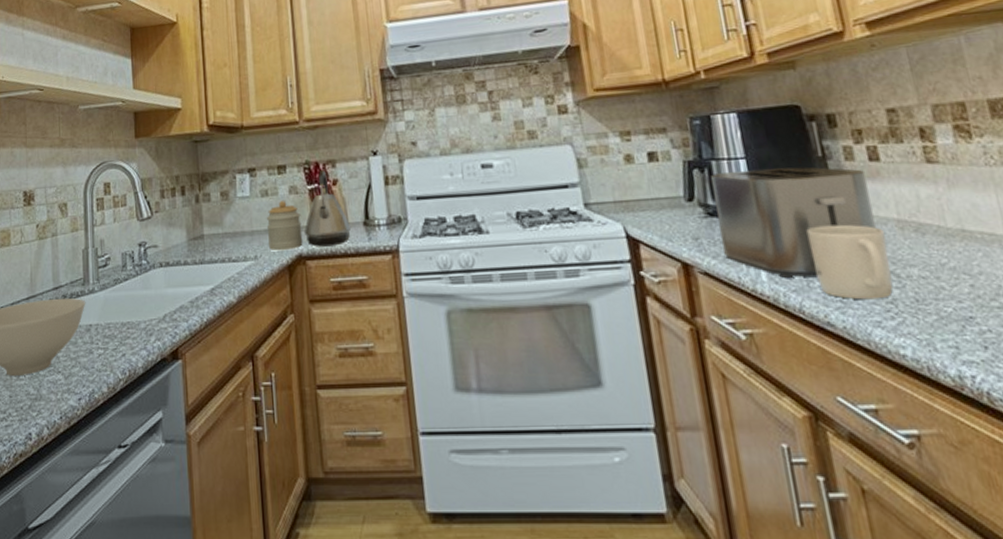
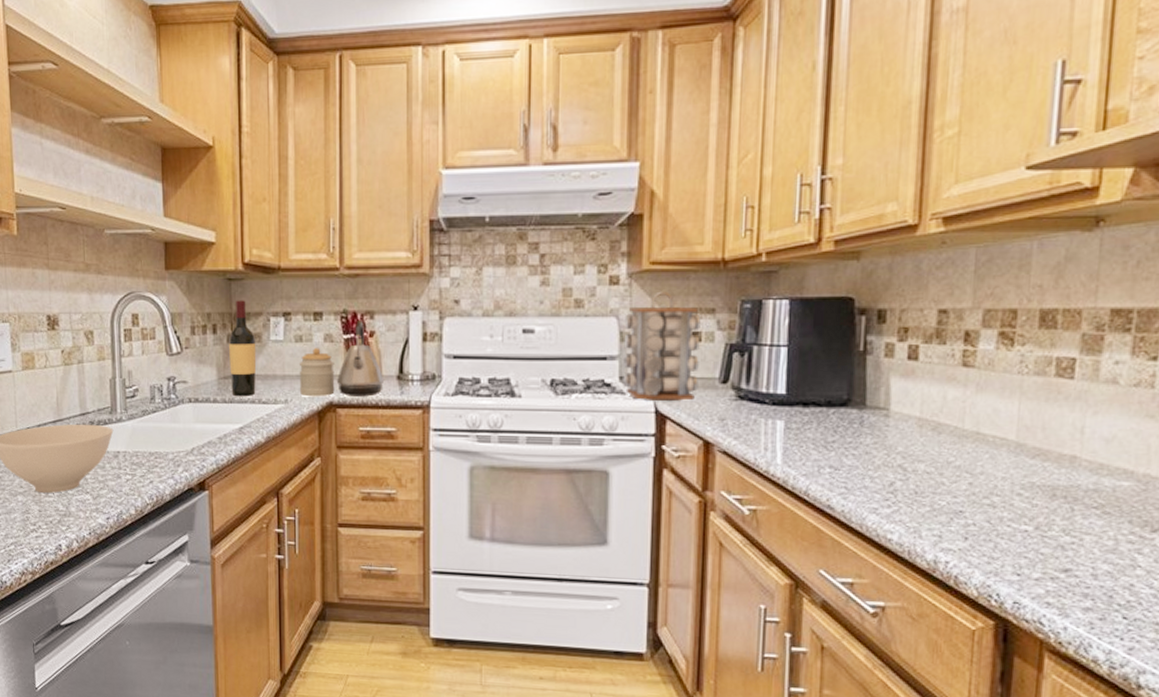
wine bottle: none [197,160,226,258] -> present [229,300,256,397]
spice rack: none [579,115,665,226] -> present [623,291,701,402]
toaster: present [711,166,876,278] -> none [746,357,900,463]
mug: present [806,224,893,300] -> none [828,417,903,489]

